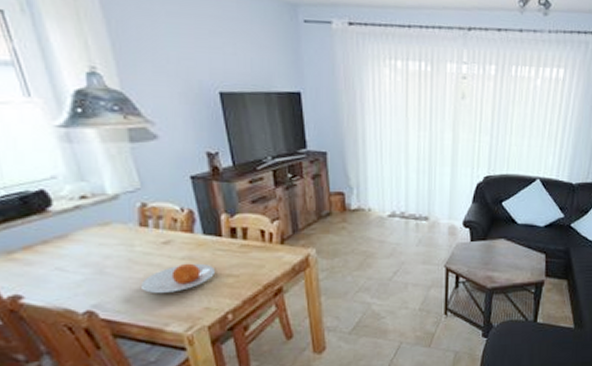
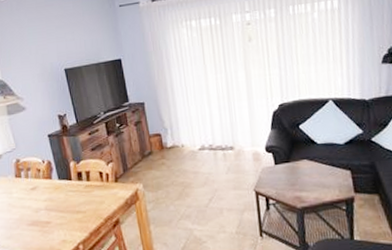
plate: present [140,263,216,293] -> none [17,203,69,230]

